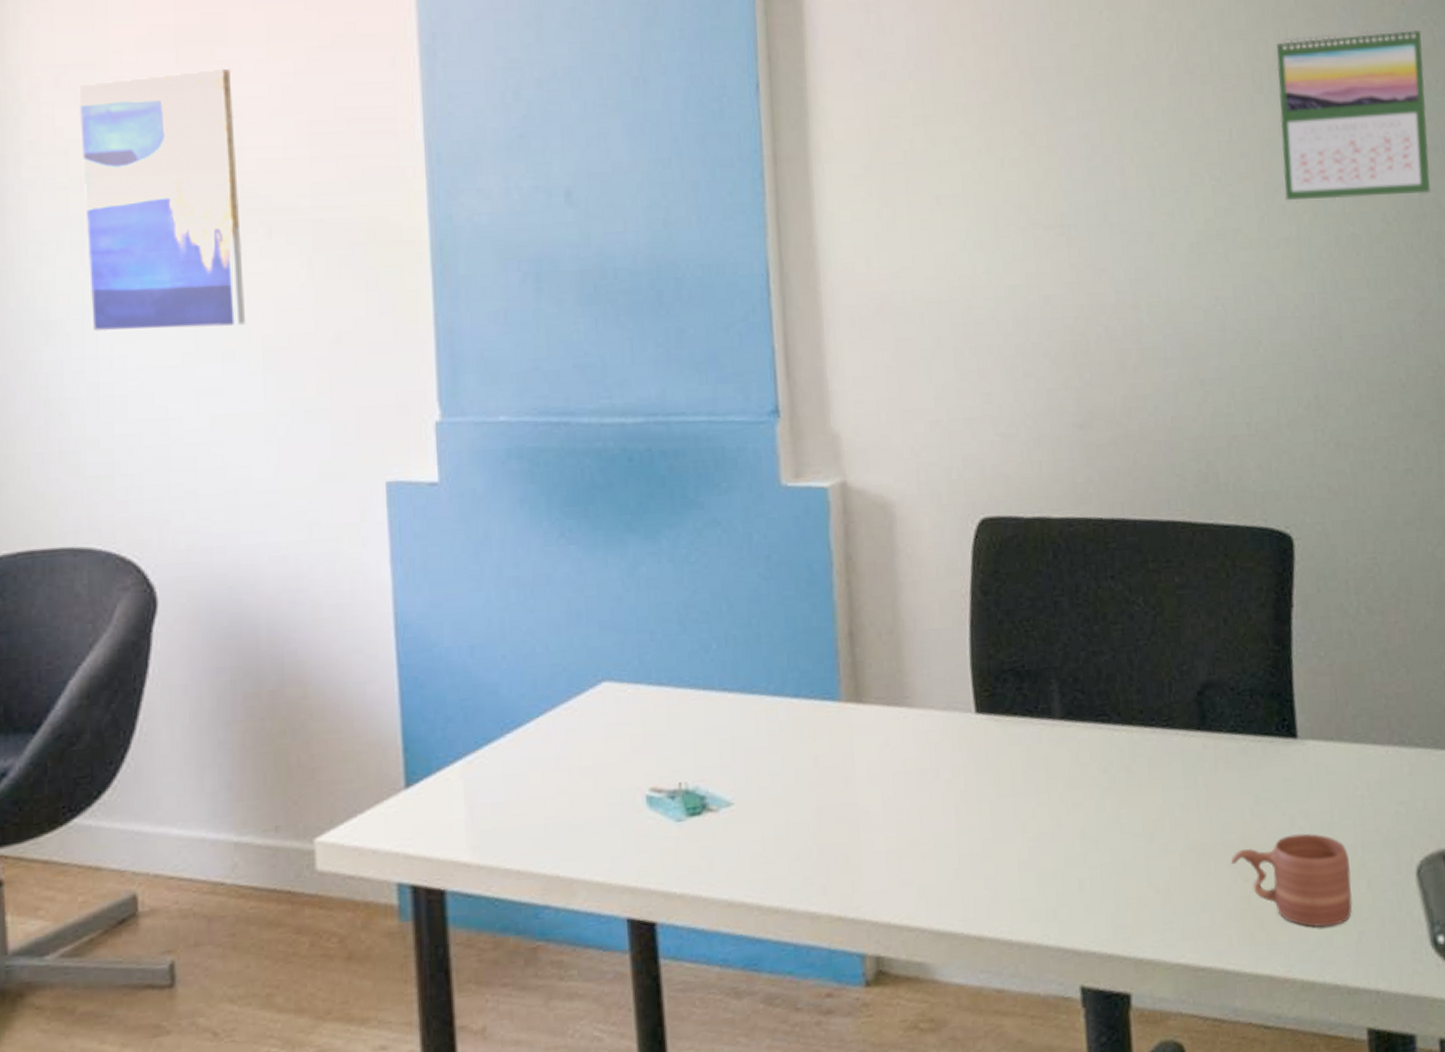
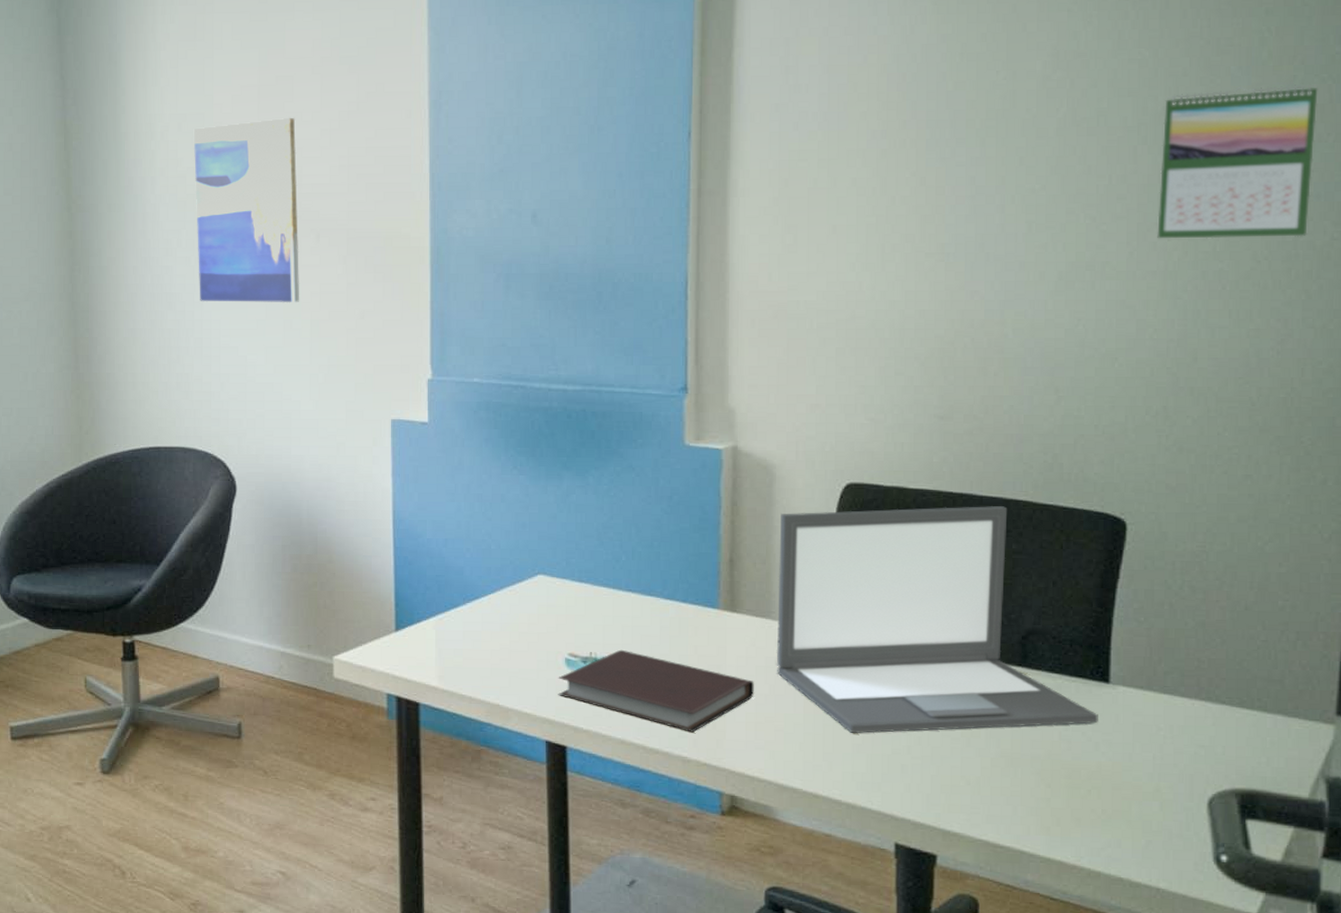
notebook: none [638,773,894,877] -> present [558,649,754,733]
laptop: none [906,530,1291,846] -> present [776,506,1098,734]
mug: present [1230,833,1353,928] -> none [1036,757,1145,833]

